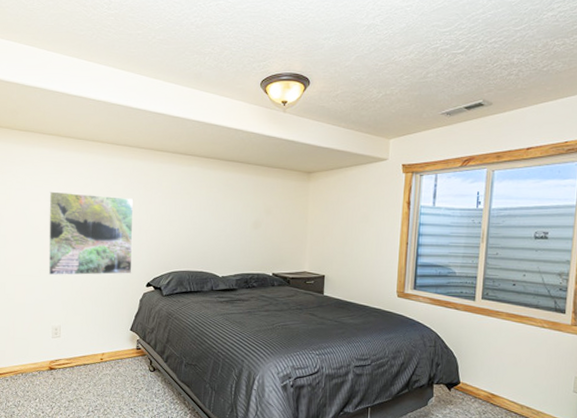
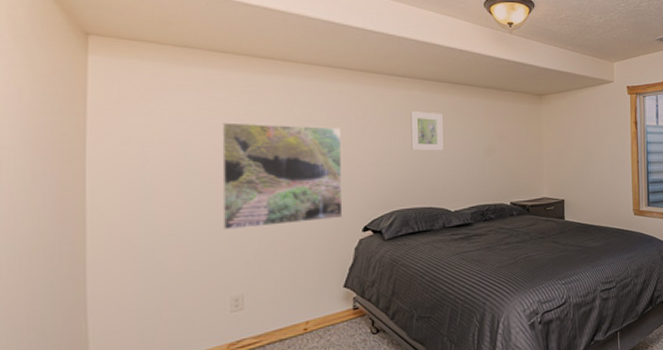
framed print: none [188,186,216,222] -> present [410,111,443,151]

